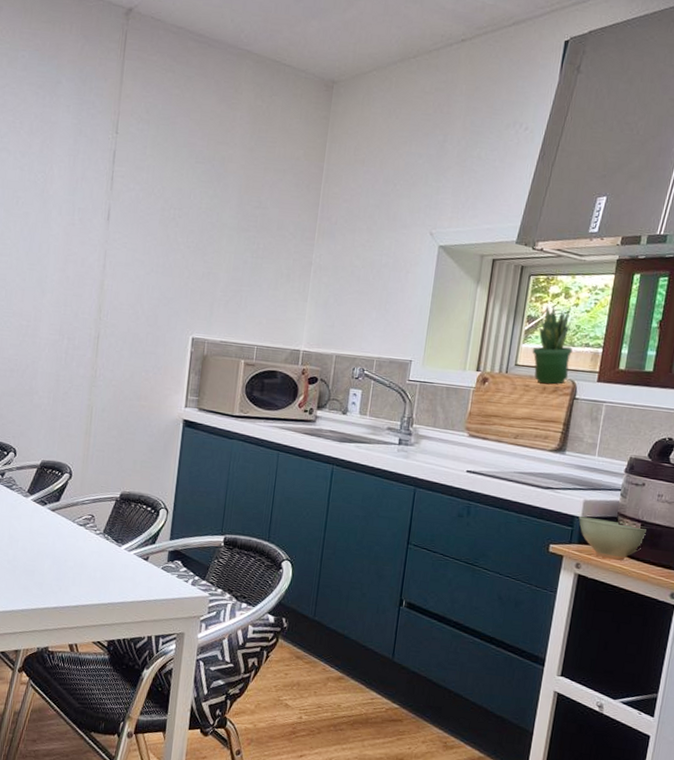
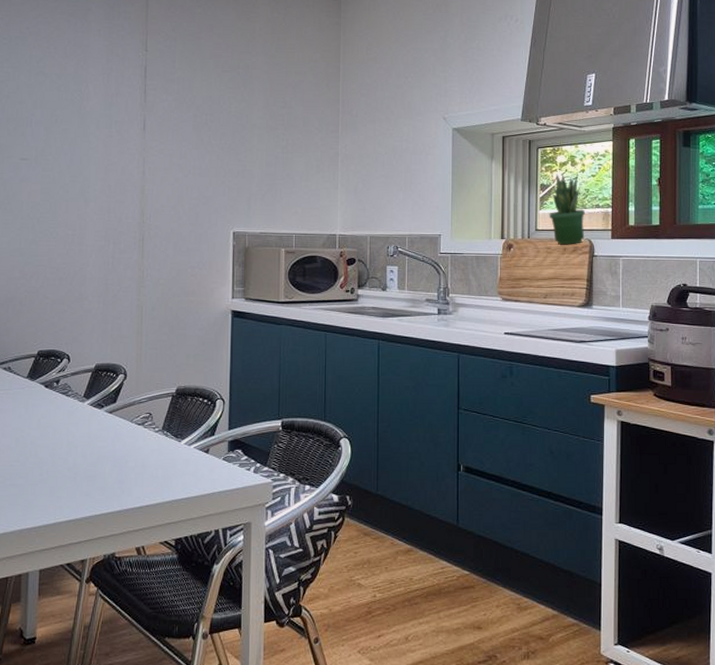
bowl: present [578,516,646,561] -> none [613,366,677,404]

